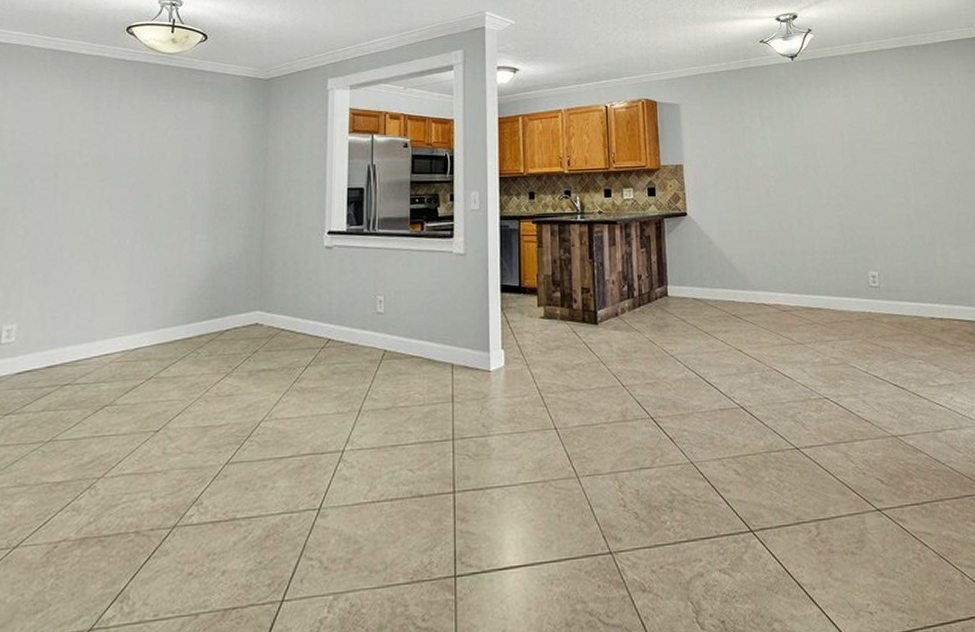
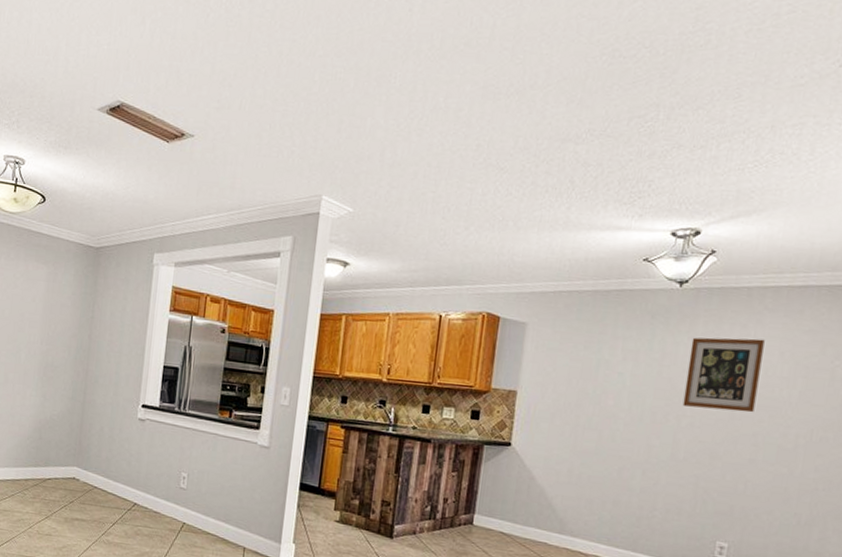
wall art: none [810,95,869,158] -> present [682,337,765,413]

